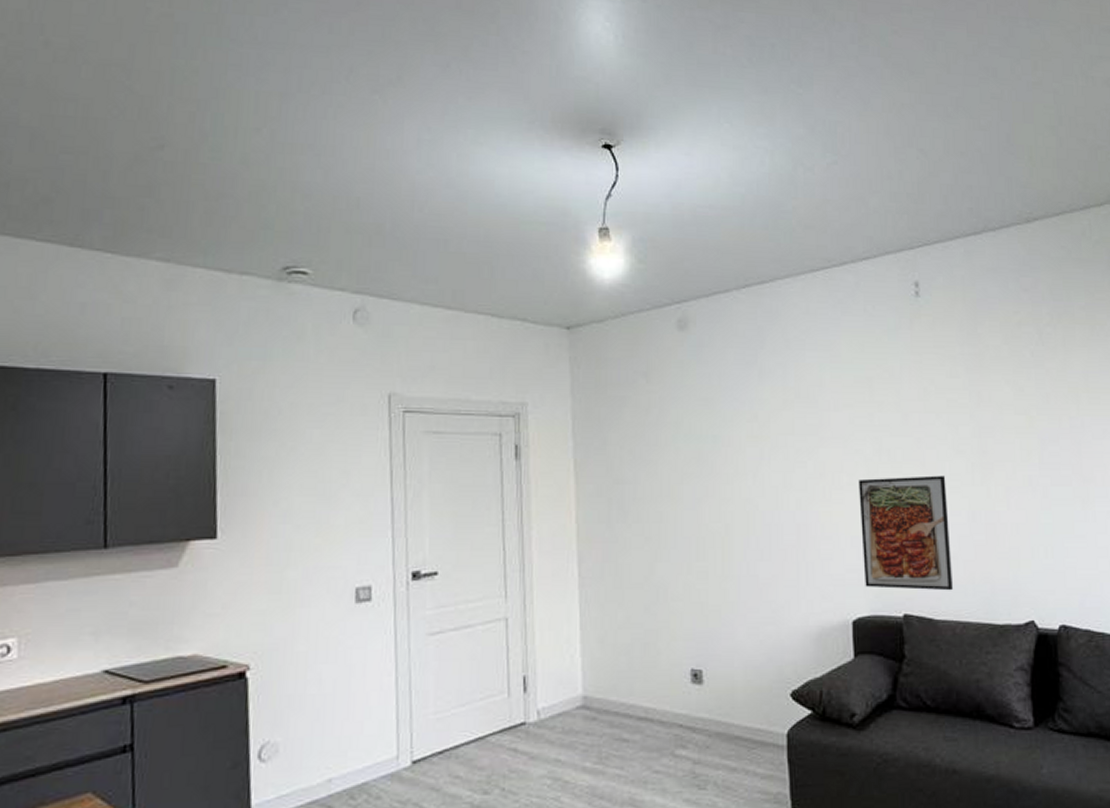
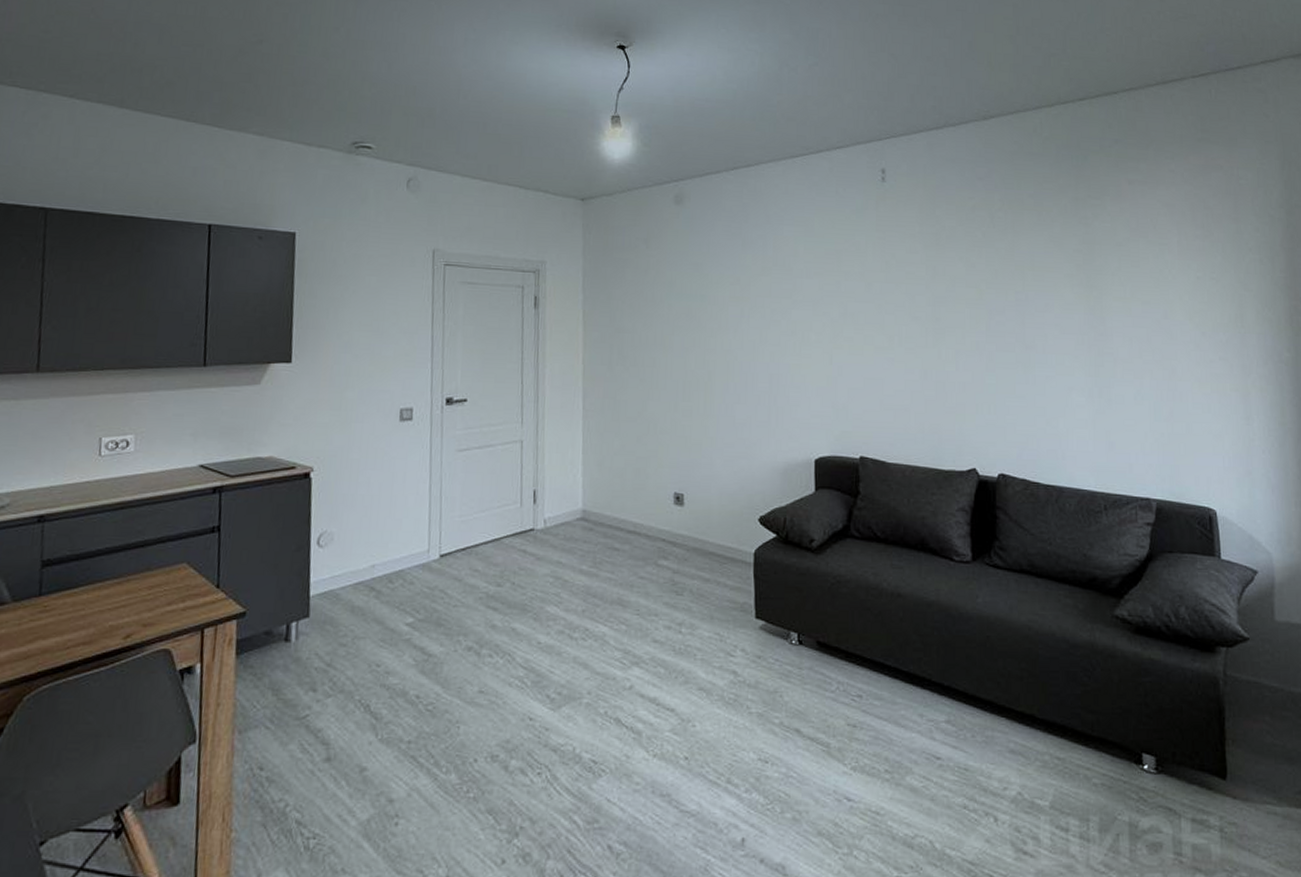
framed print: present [858,475,954,591] -> none [825,337,905,438]

